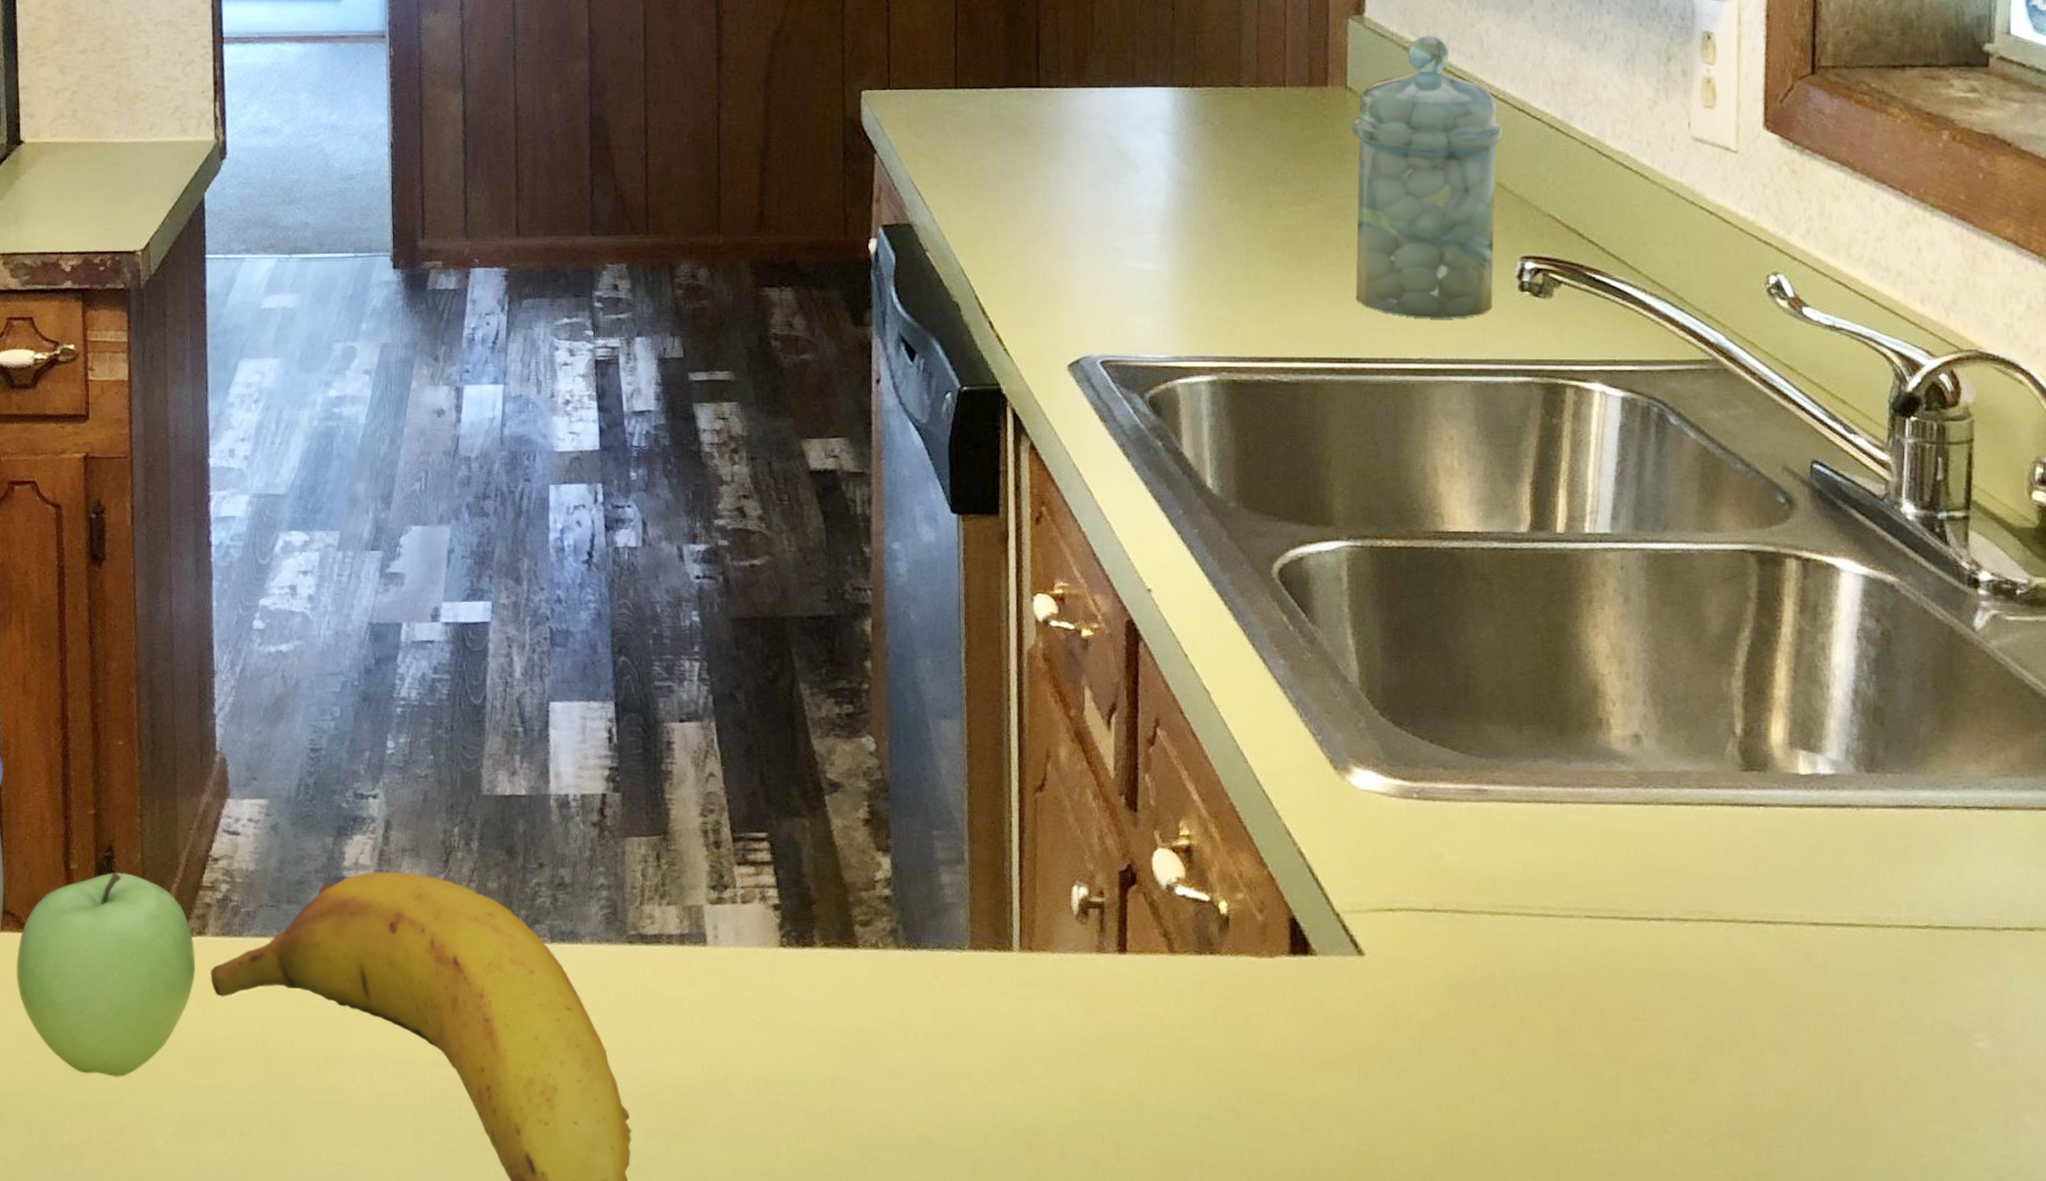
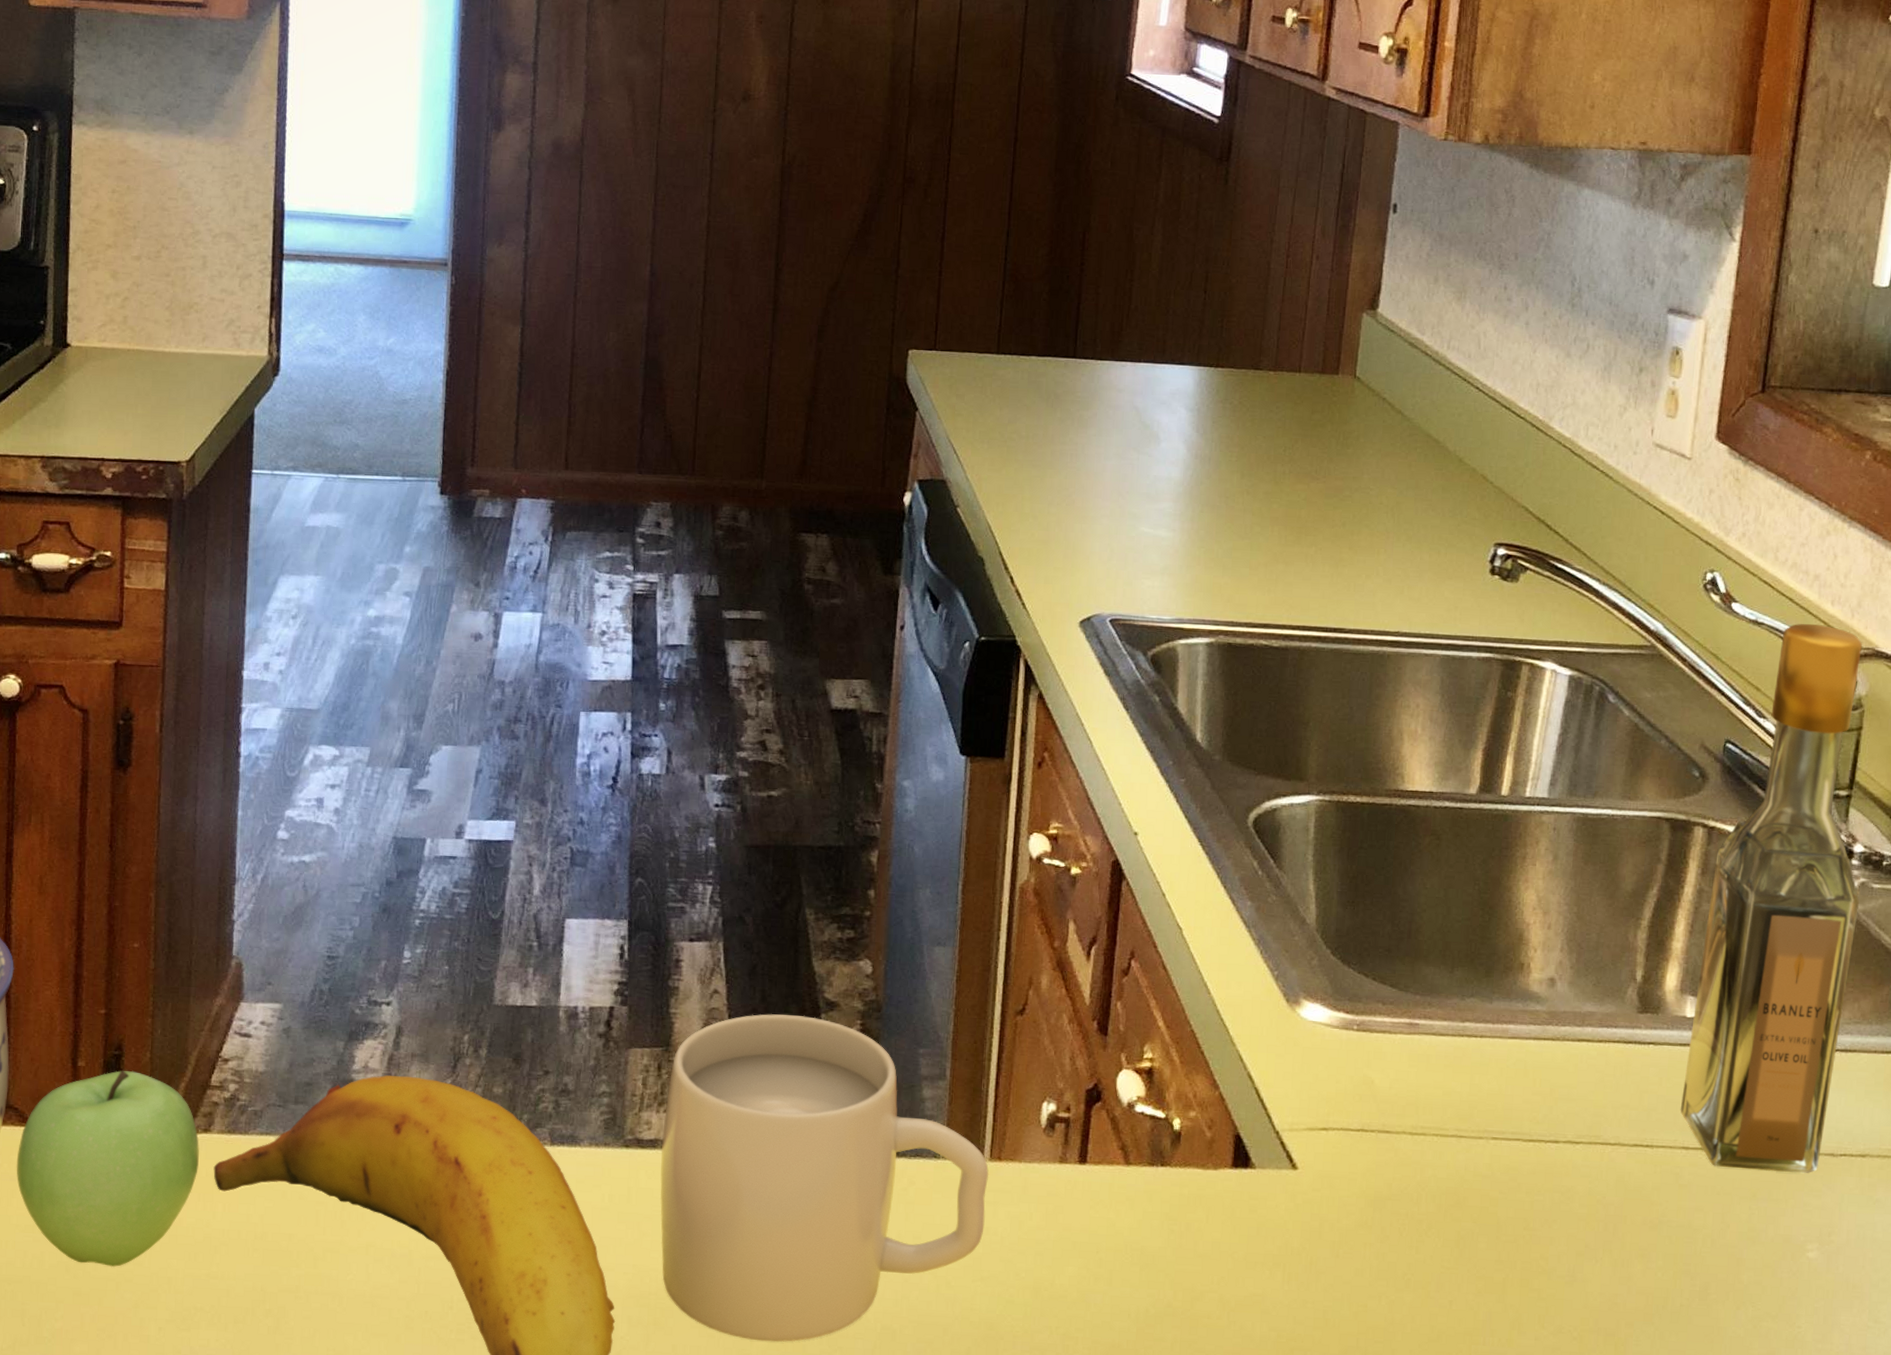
mug: none [667,797,1021,1153] -> present [660,1014,989,1342]
canister: present [1353,35,1504,318] -> none [1345,333,1491,597]
bottle: none [1803,326,1993,952] -> present [1680,623,1862,1174]

